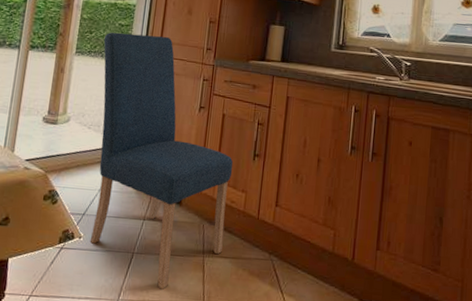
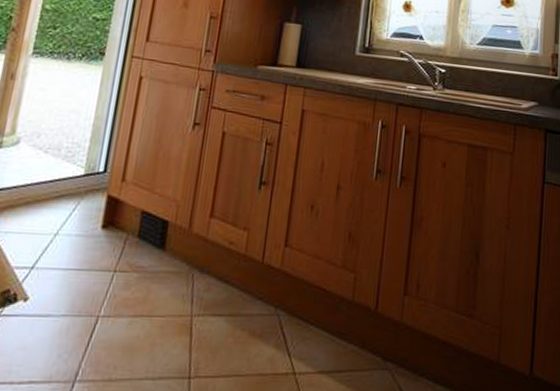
chair: present [89,32,234,290] -> none [38,27,234,363]

